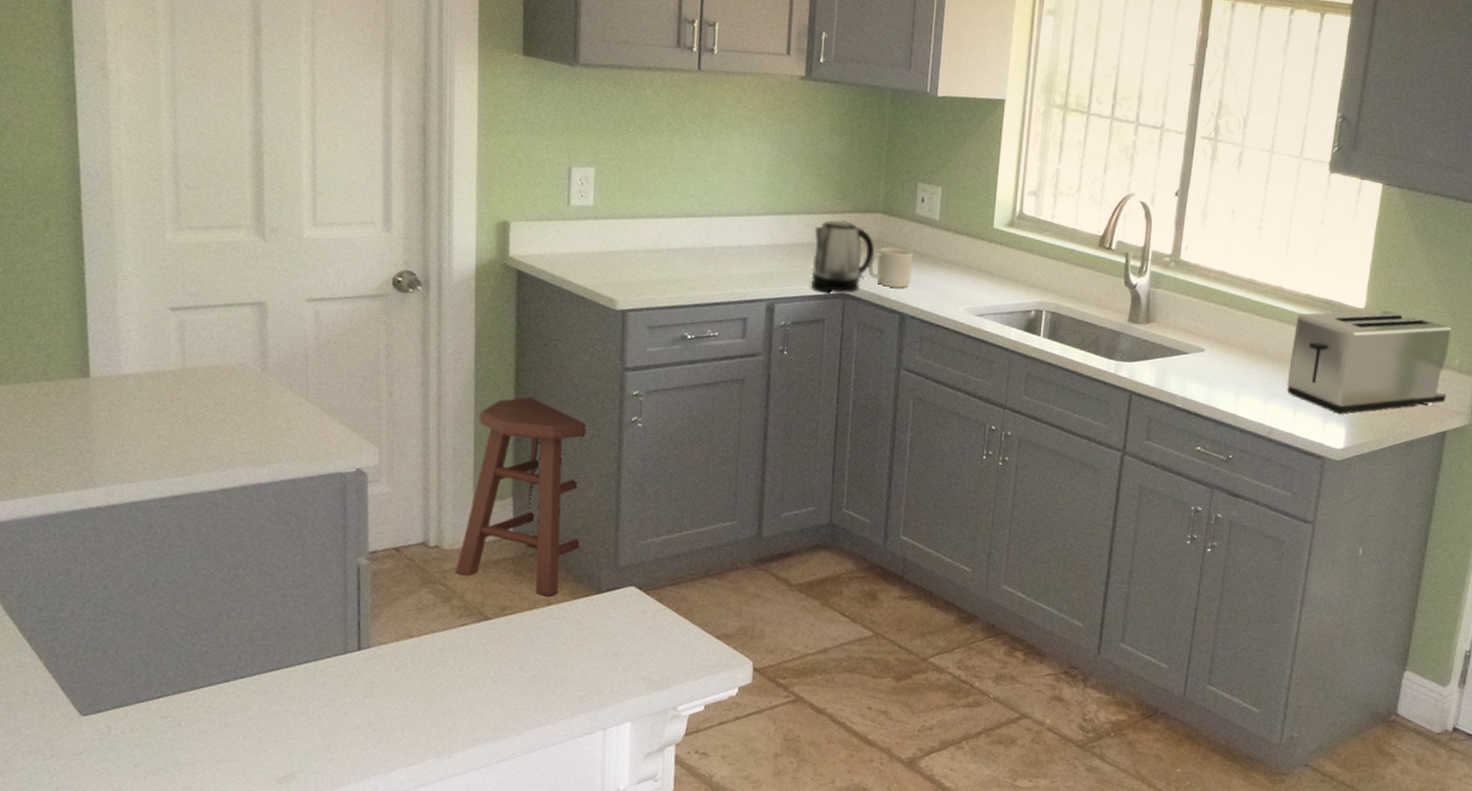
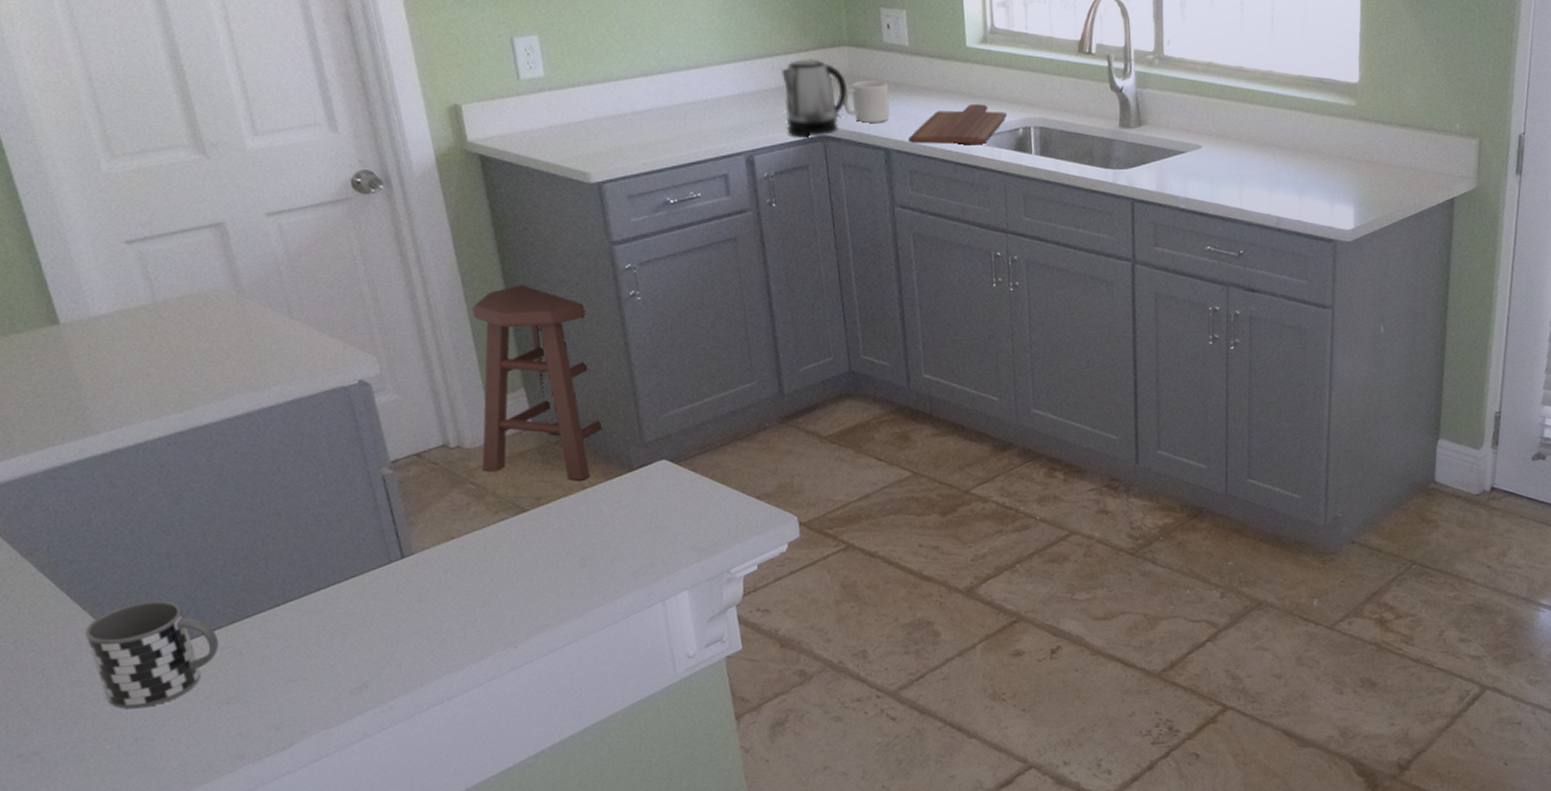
cup: none [33,658,162,768] -> present [84,600,220,710]
cutting board: none [923,282,1022,322] -> present [907,104,1007,145]
toaster: present [1287,309,1452,413] -> none [1289,79,1453,193]

